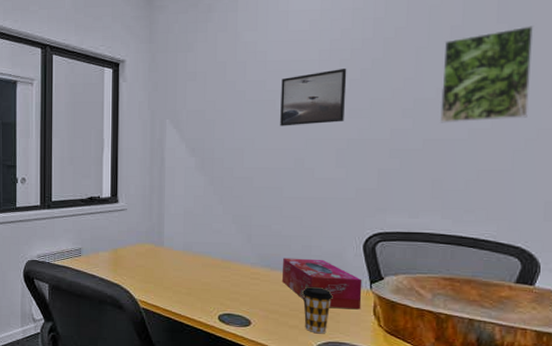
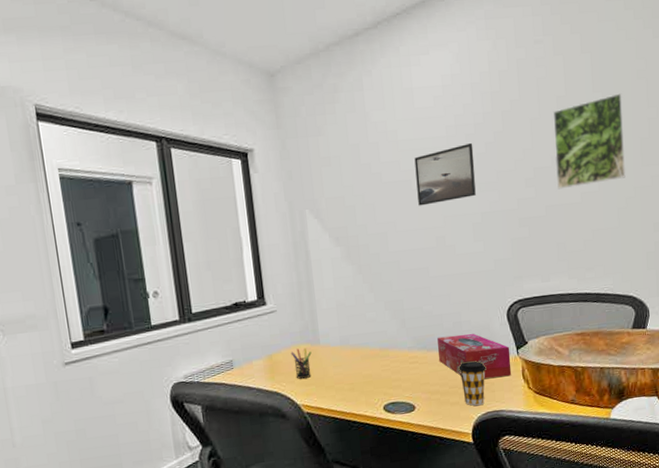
pen holder: none [135,247,154,276] -> present [290,348,312,379]

